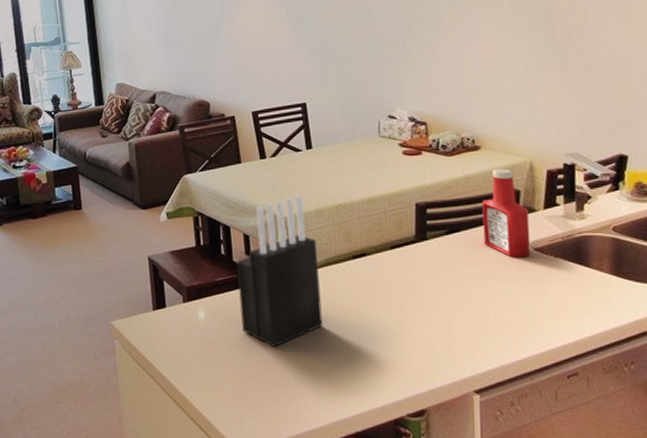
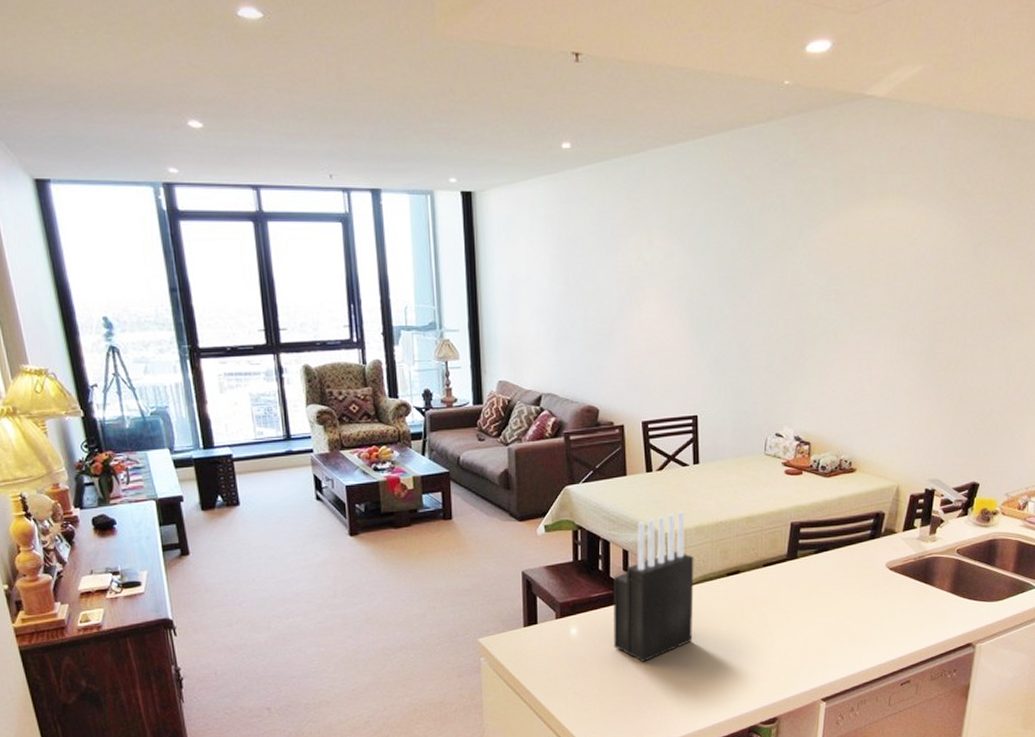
ketchup bottle: present [482,168,531,258] -> none [848,491,890,577]

